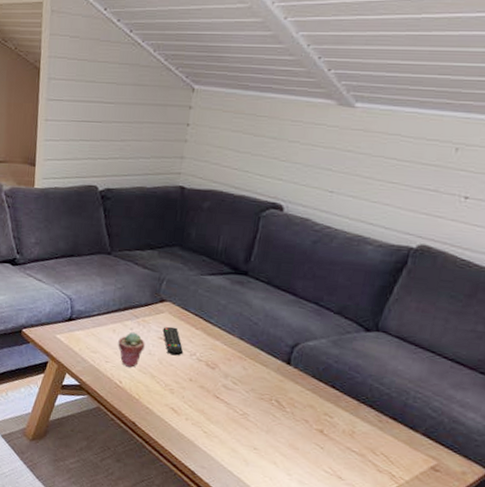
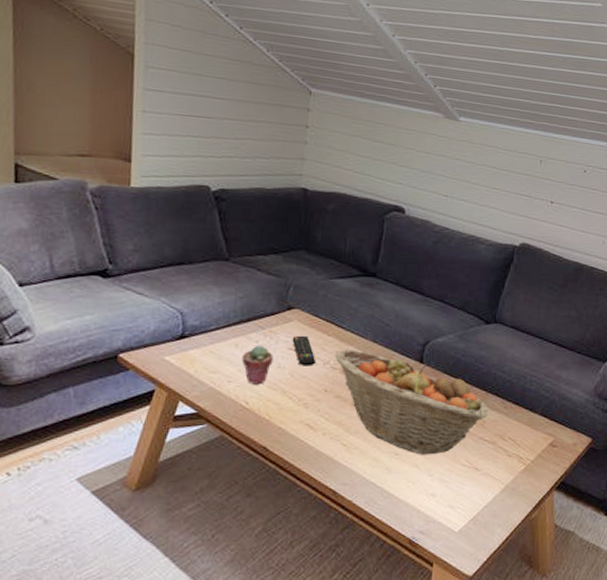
fruit basket: none [200,343,360,456] -> present [334,349,488,455]

